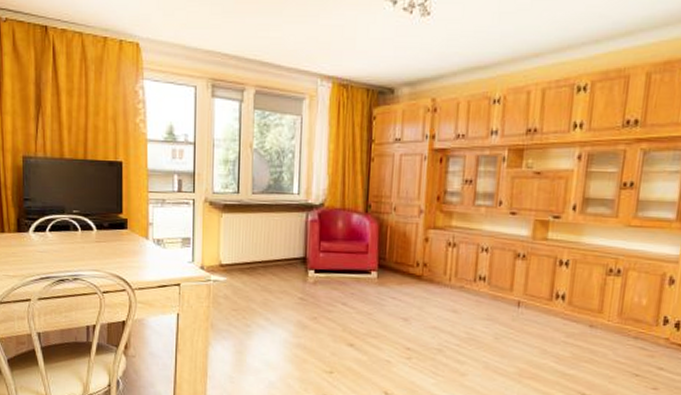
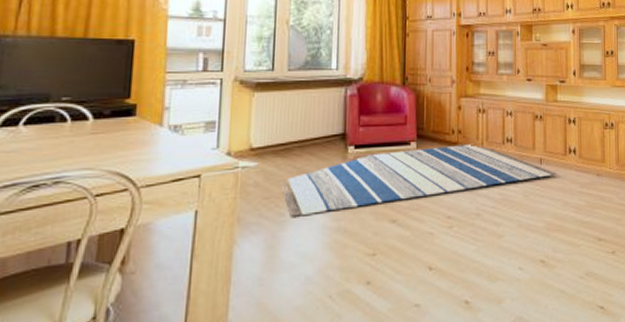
rug: none [246,278,538,329] -> present [280,143,557,217]

